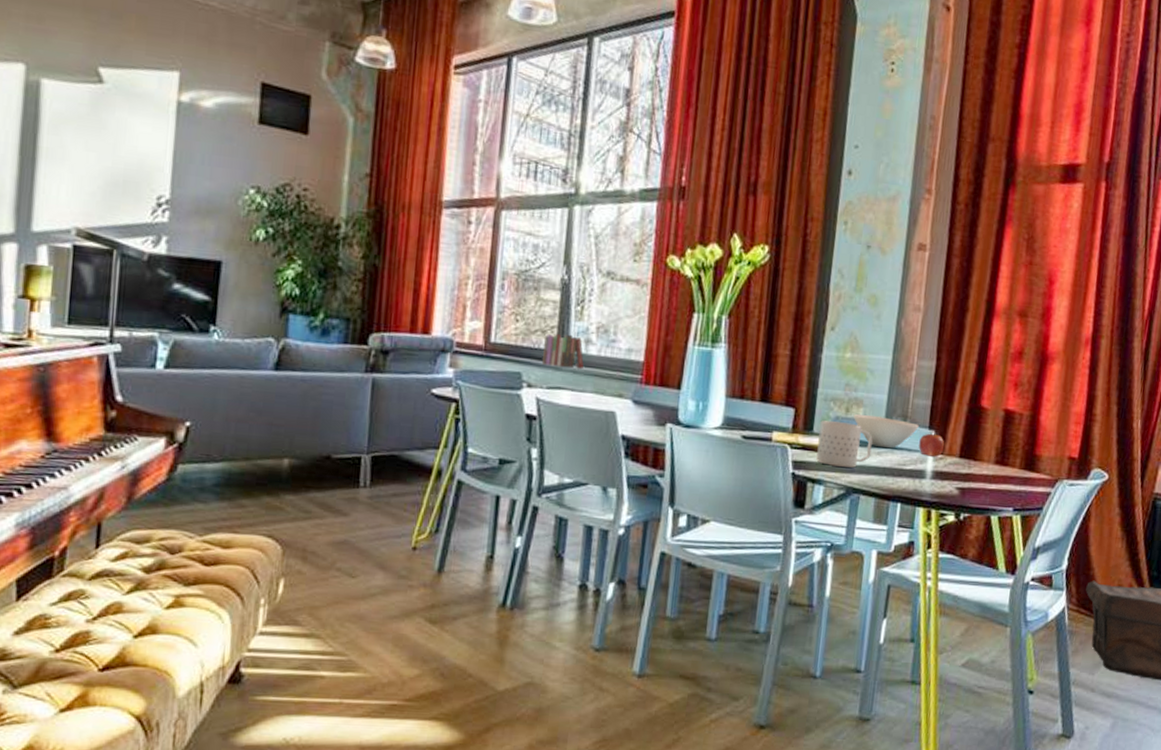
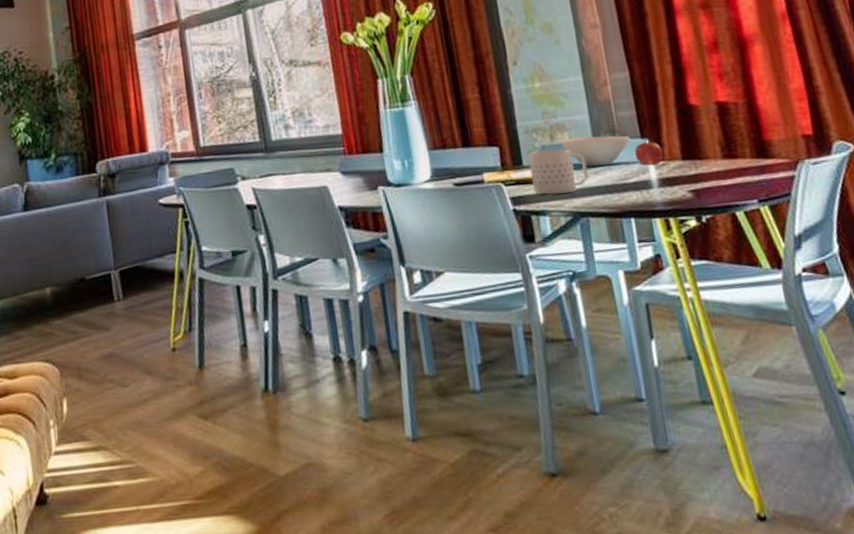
books: present [542,334,584,370] -> none [247,124,288,158]

